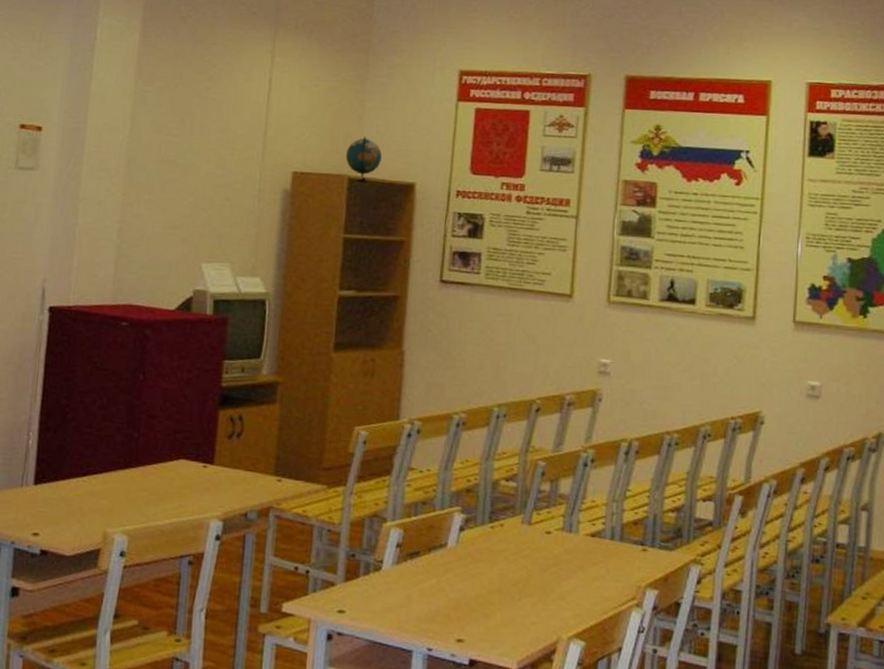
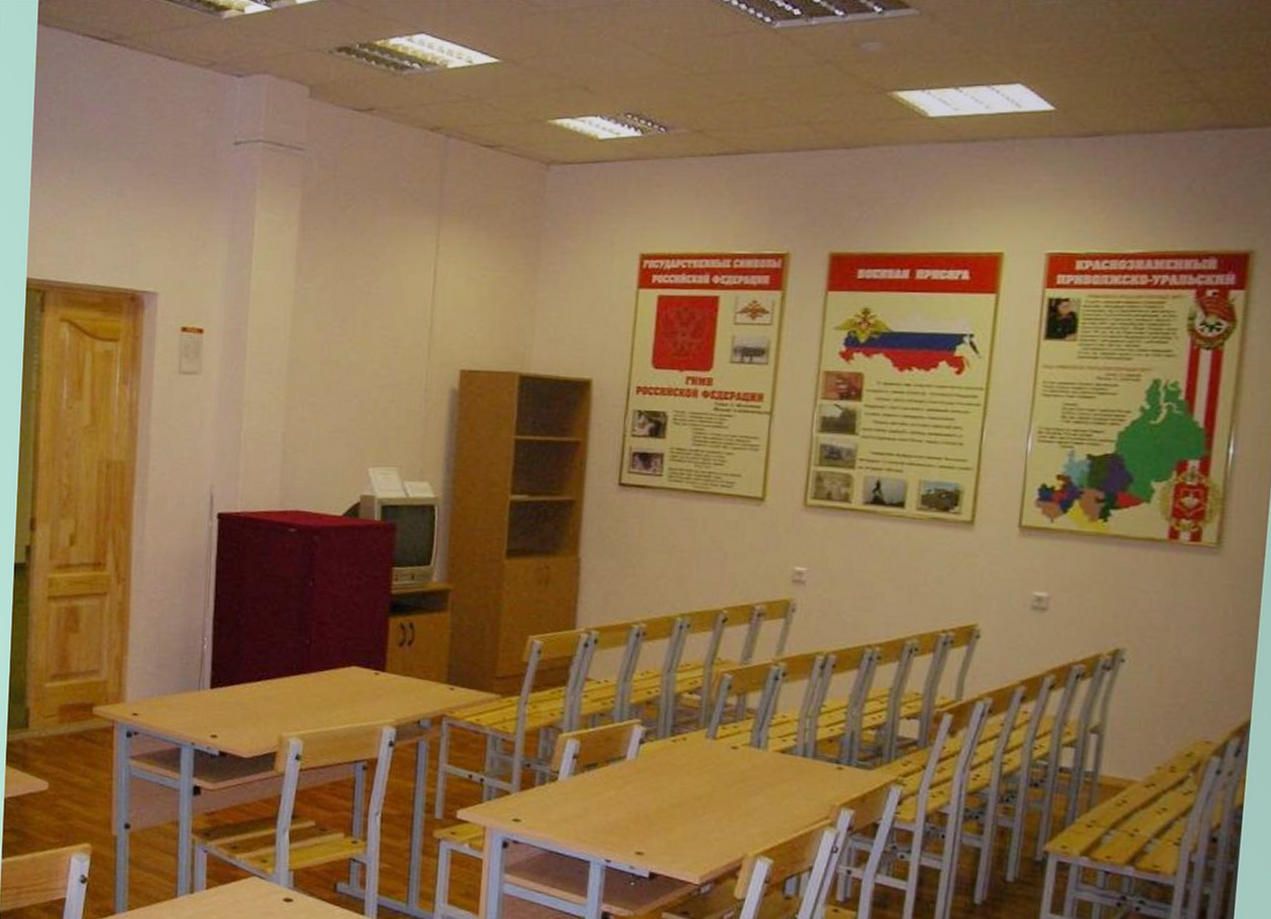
globe: present [345,136,382,183] -> none [516,330,555,381]

